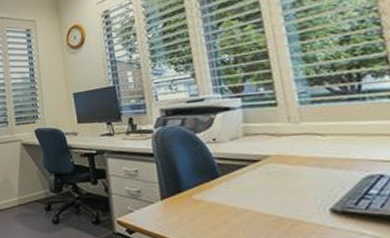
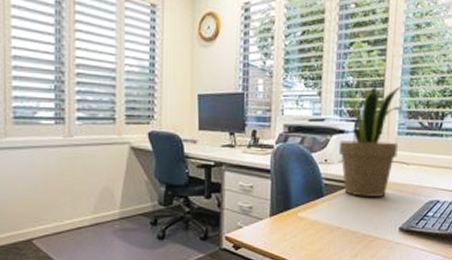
potted plant: none [226,52,305,175] -> present [338,85,404,197]

